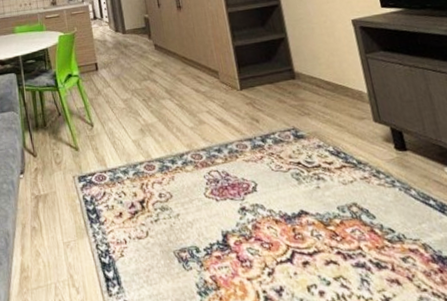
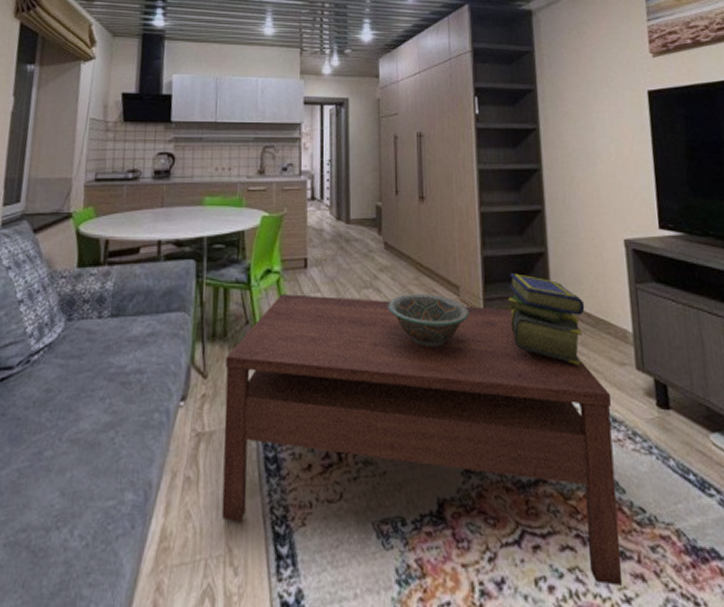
coffee table: none [48,84,382,289] -> present [221,294,623,586]
decorative bowl: none [163,79,229,120] -> present [387,294,470,347]
stack of books: none [258,56,326,123] -> present [507,273,585,365]

